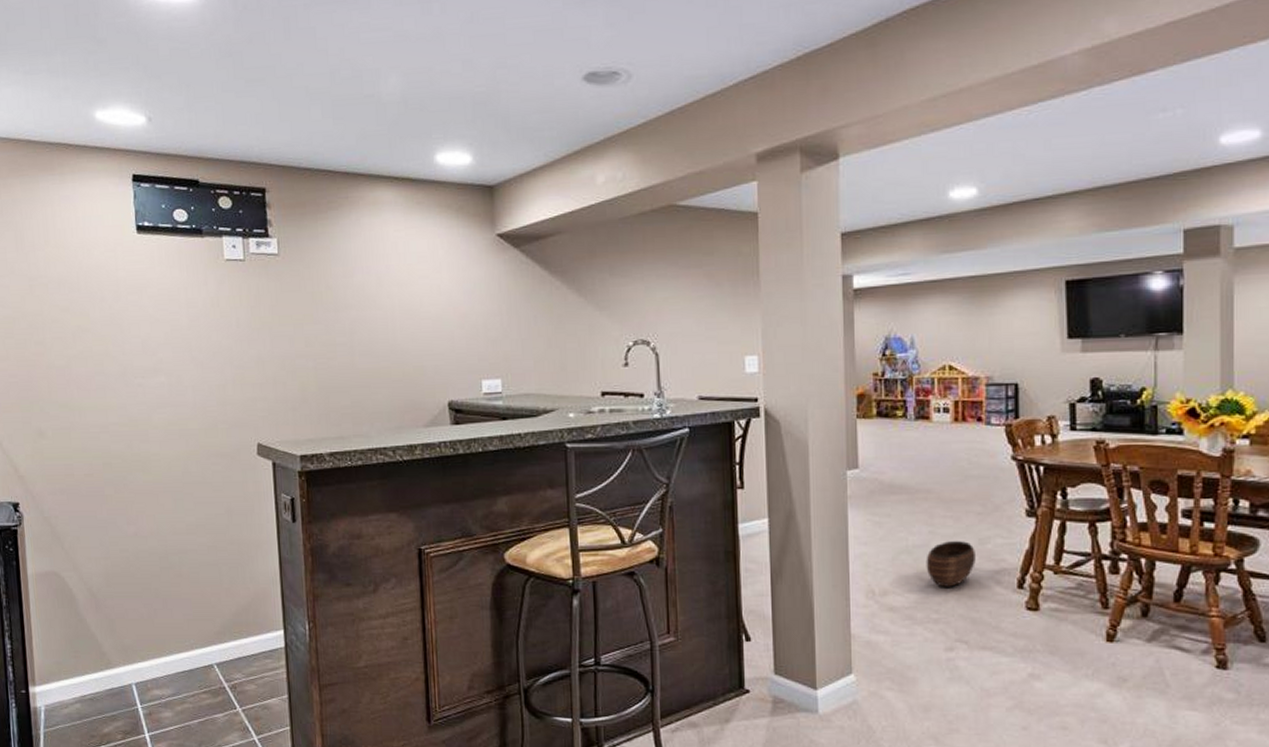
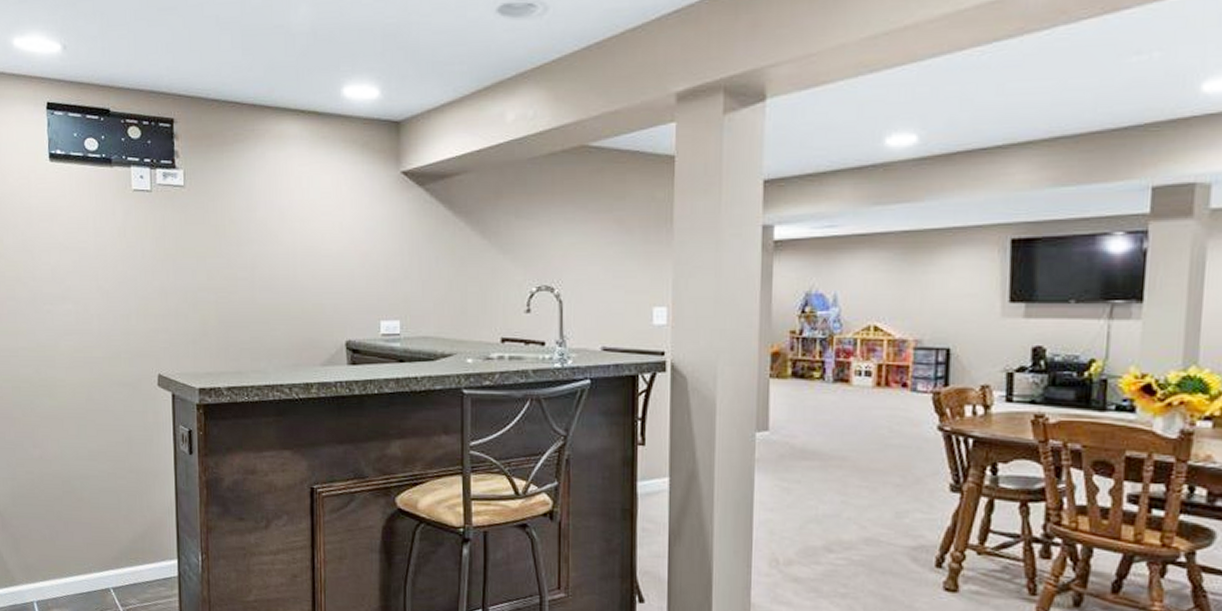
basket: present [926,541,976,587] -> none [836,513,891,561]

